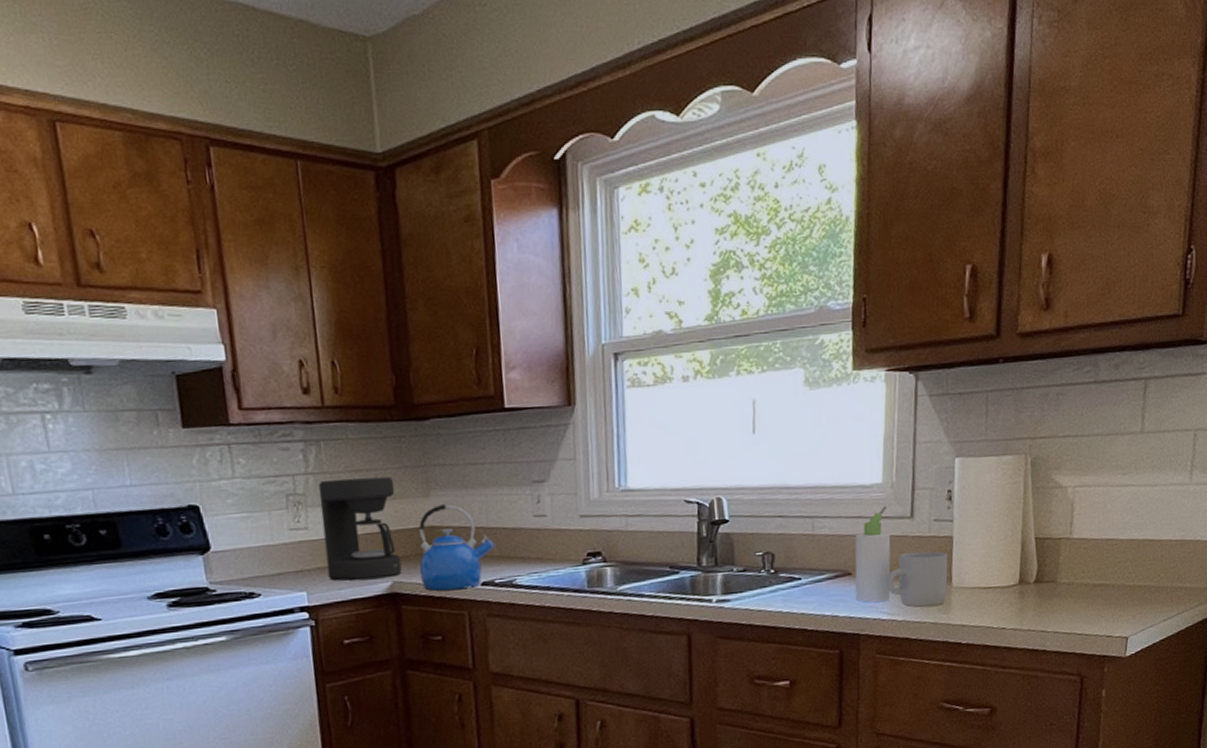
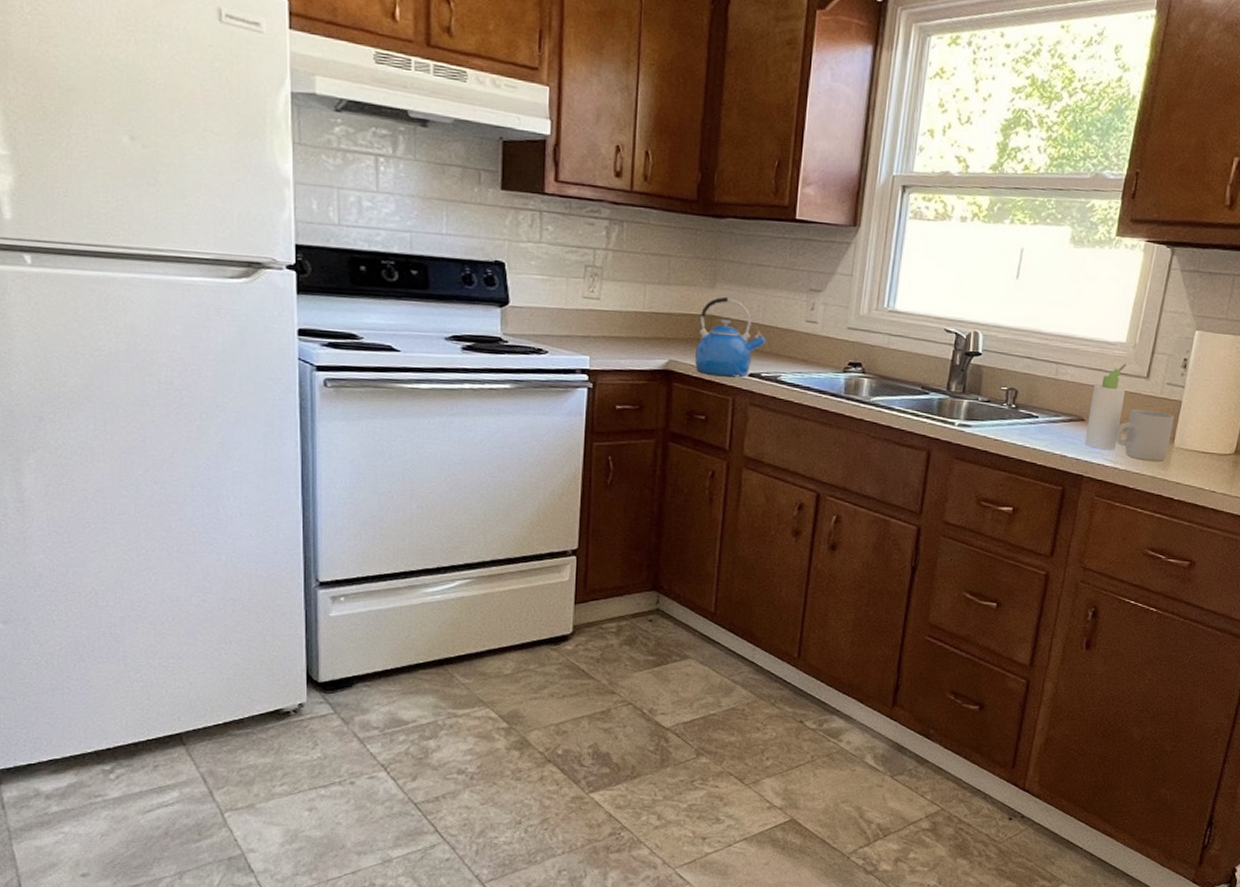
coffee maker: present [318,476,402,581] -> none [612,259,685,356]

